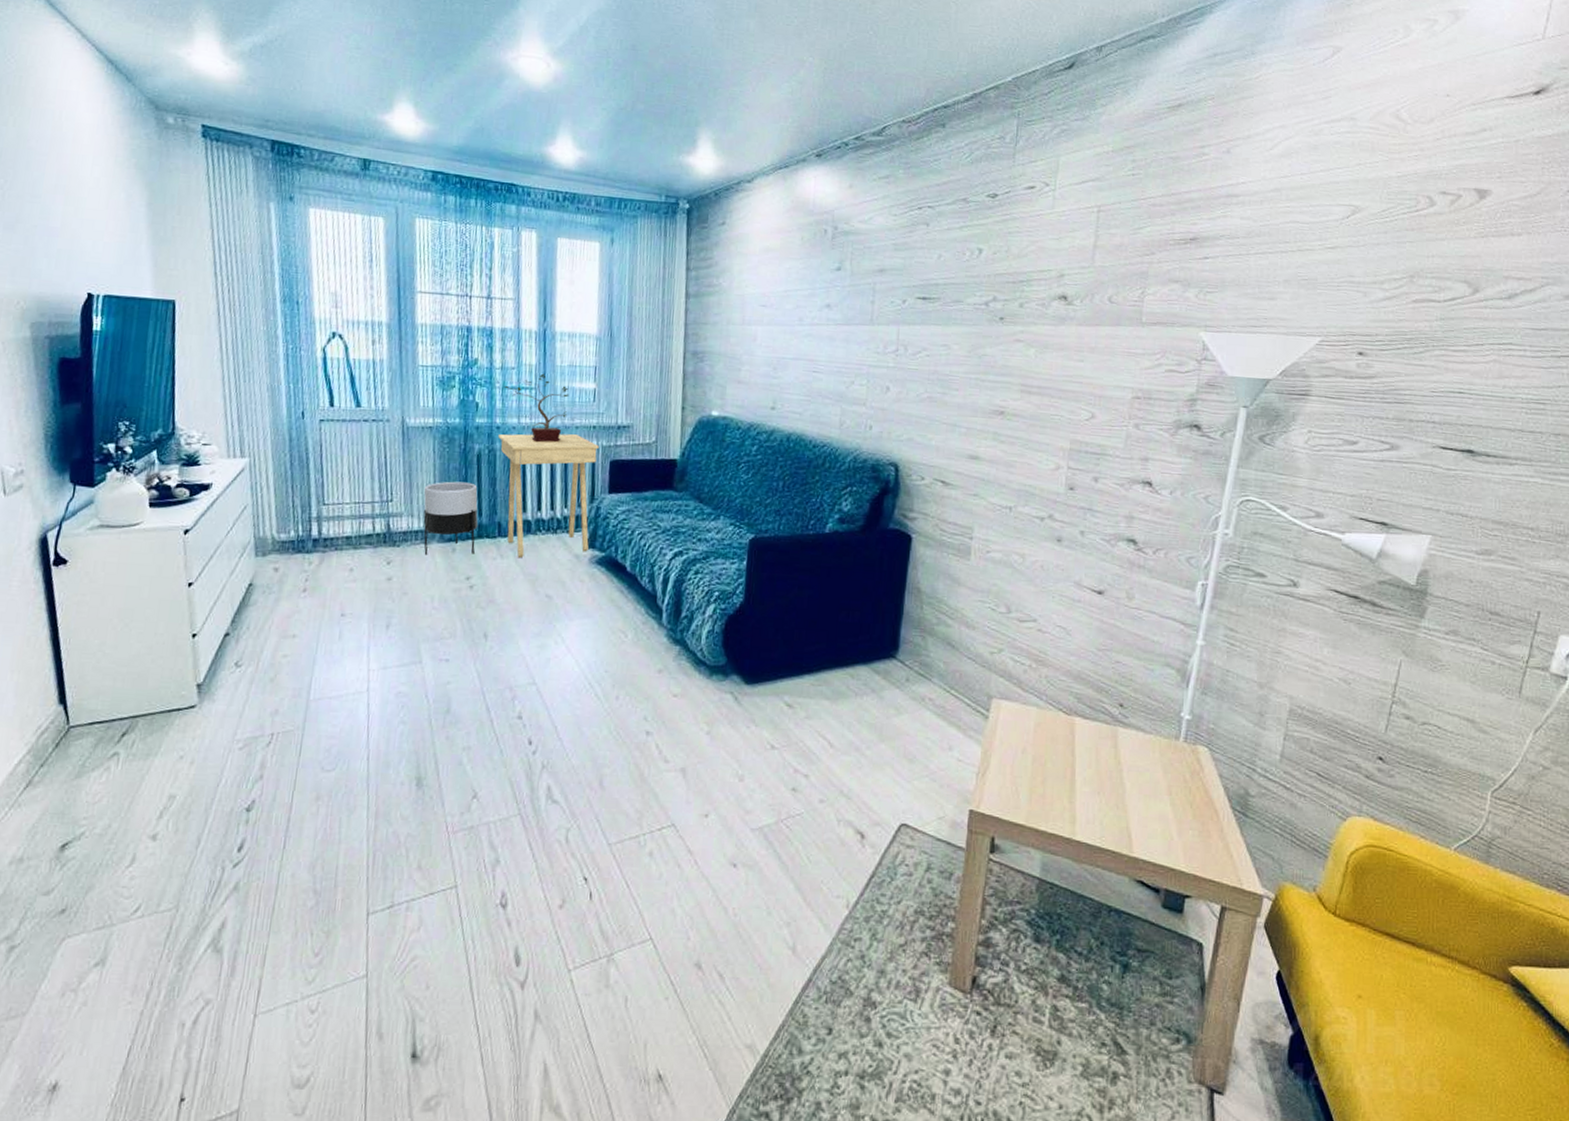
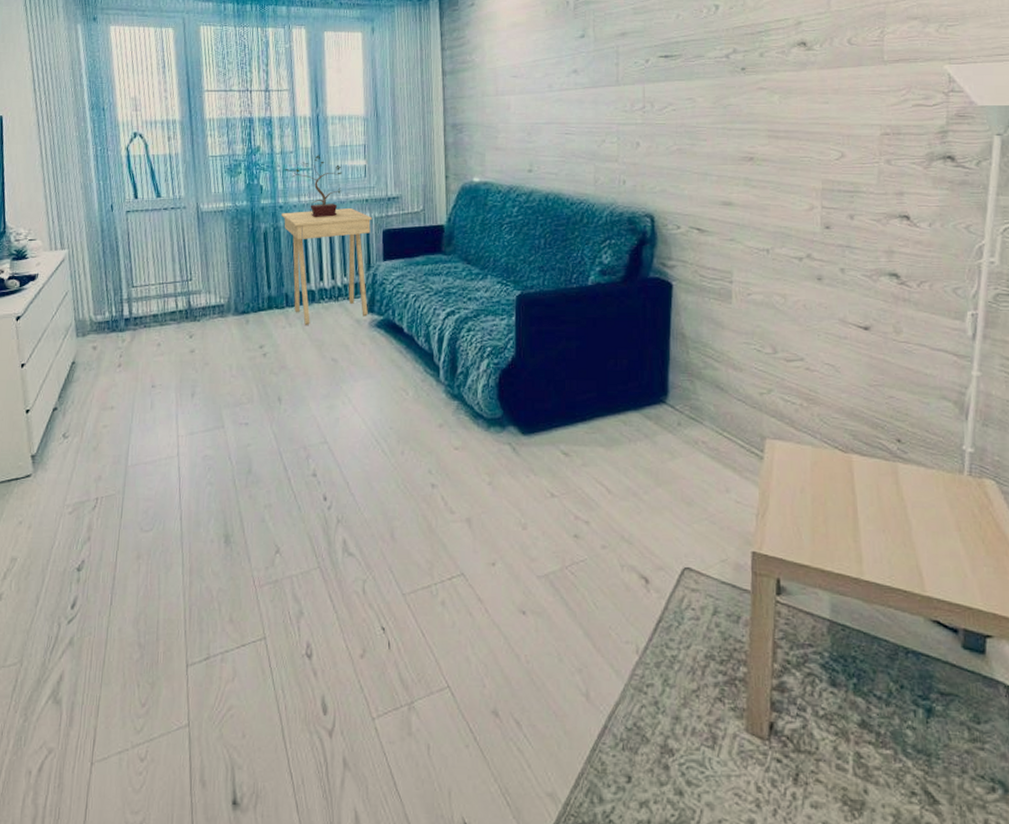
planter: present [423,481,479,555] -> none [218,258,268,327]

